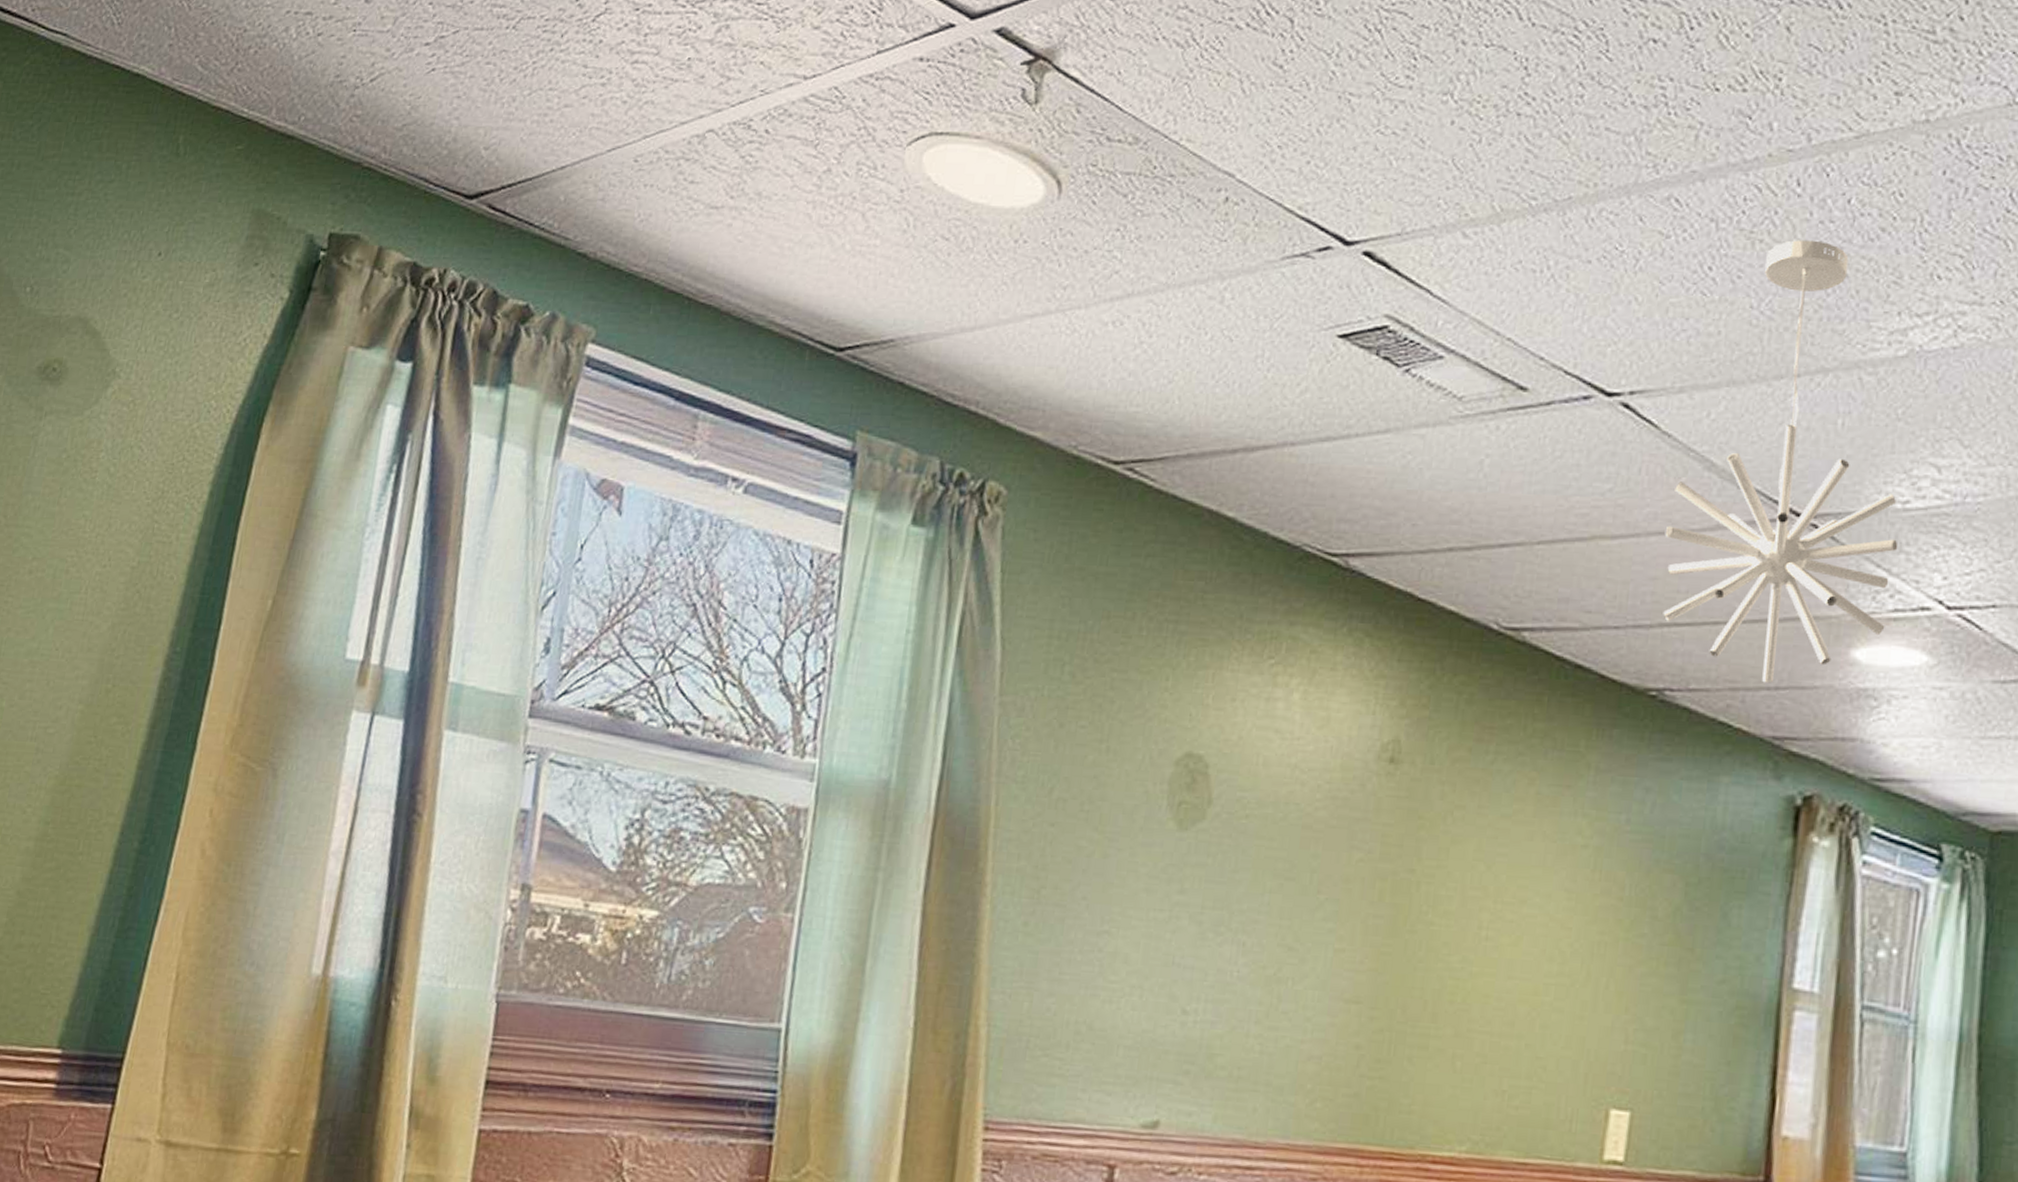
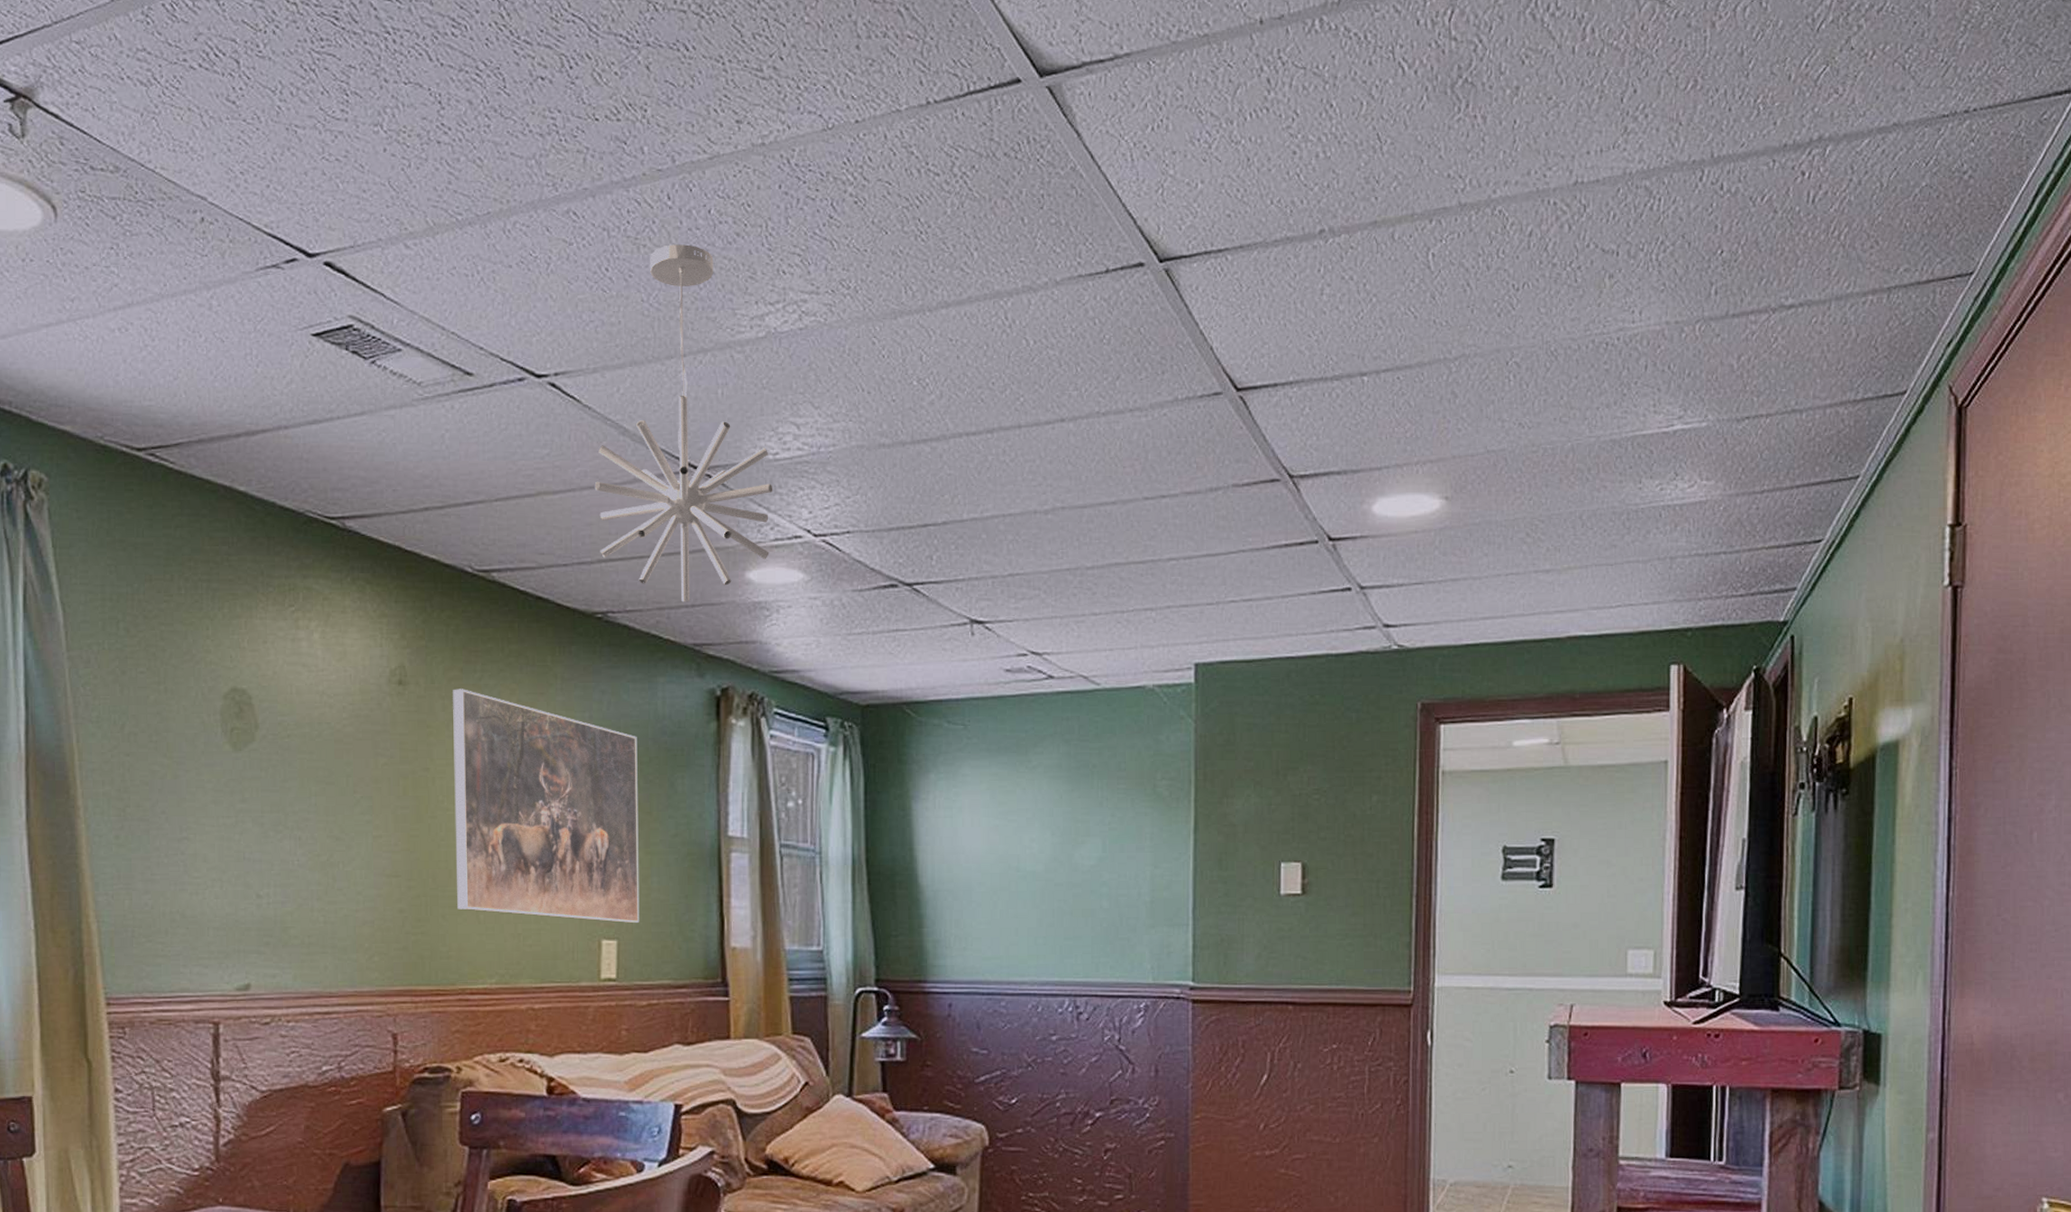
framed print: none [1429,773,1686,1092] -> present [453,689,640,924]

